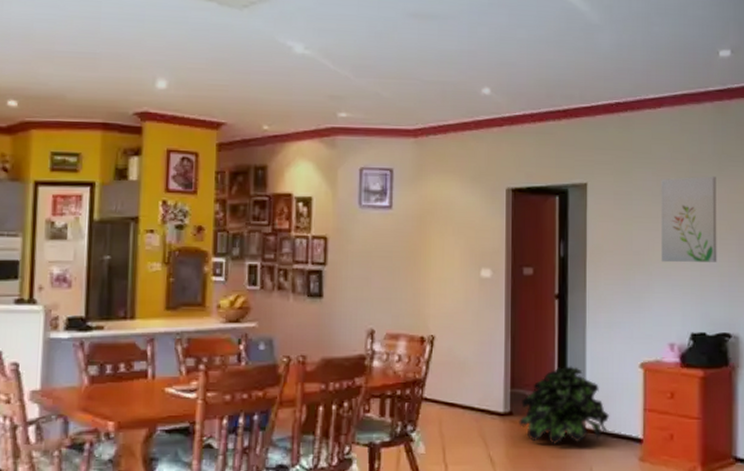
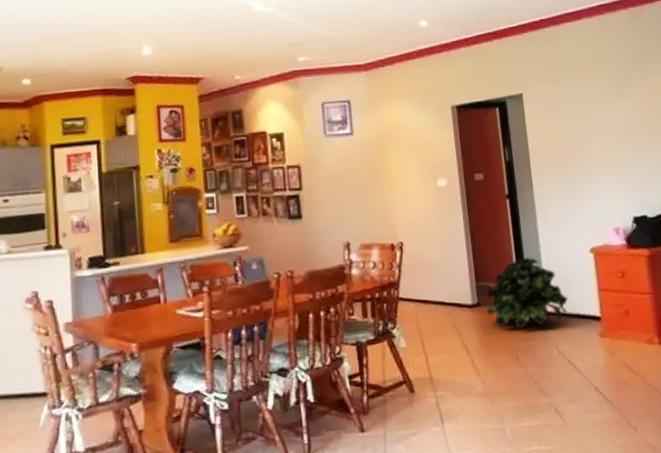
wall art: present [660,176,717,263] -> none [589,74,649,156]

